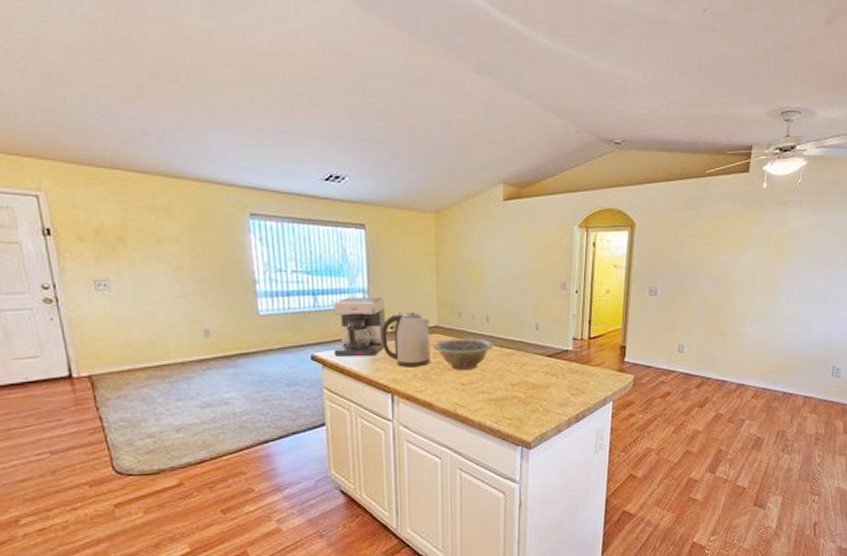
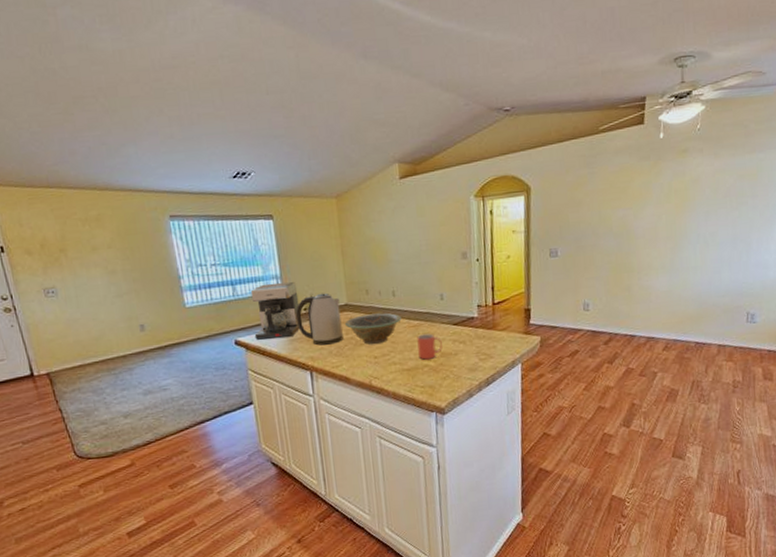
mug: none [508,364,534,391] -> present [417,333,442,360]

